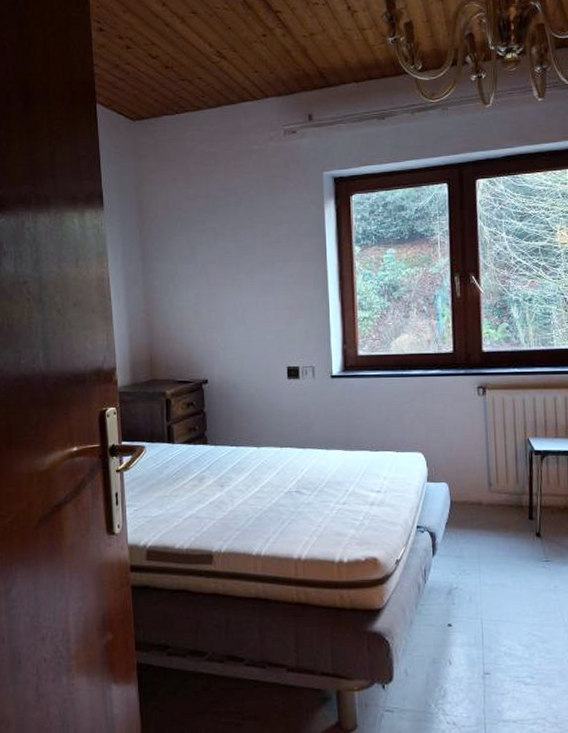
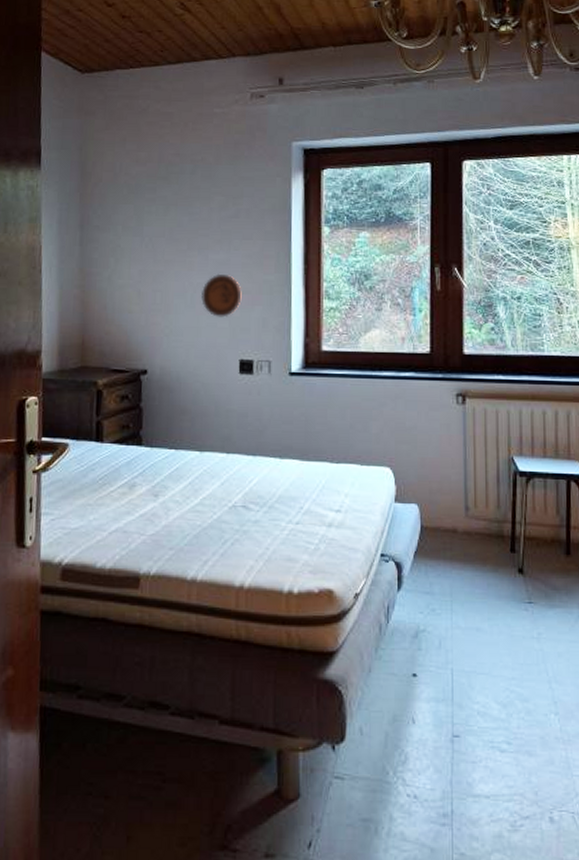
decorative plate: none [251,293,286,331] -> present [201,273,242,318]

